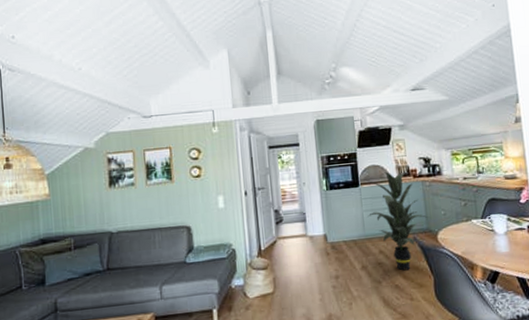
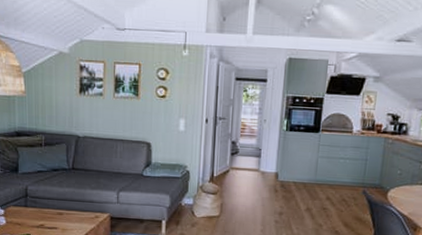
indoor plant: present [366,172,429,271] -> none [322,122,384,220]

